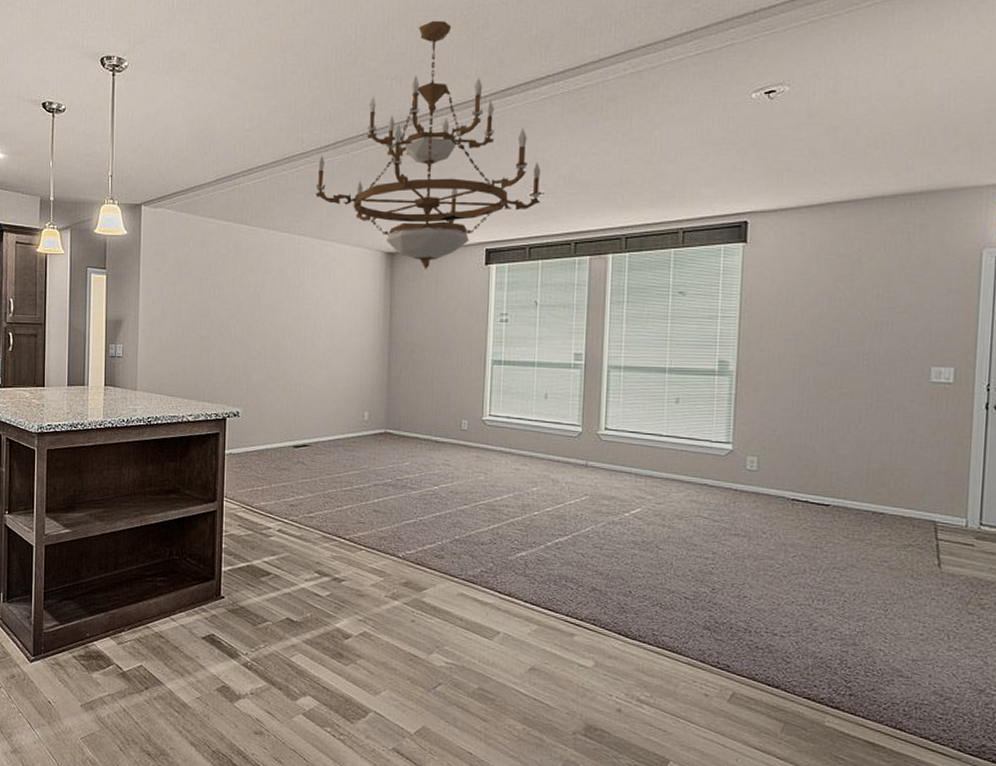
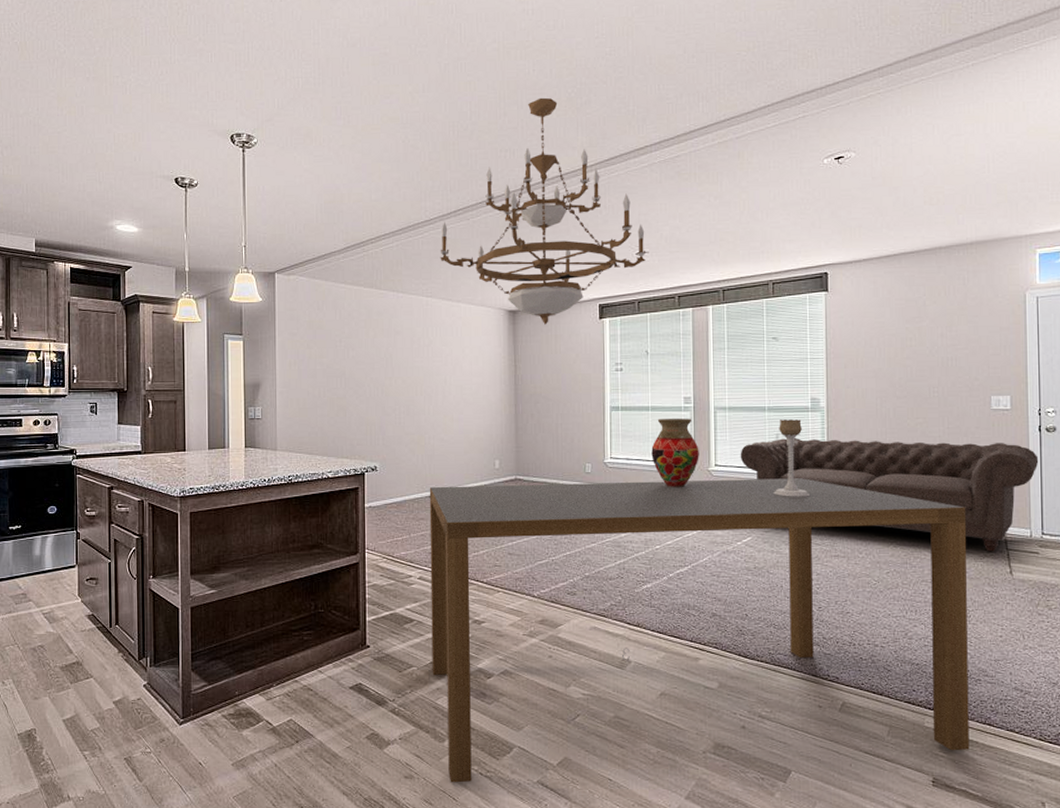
dining table: none [288,436,892,755] -> present [429,478,970,783]
vase: none [534,376,588,451] -> present [651,419,699,487]
sofa: none [633,402,983,541] -> present [740,437,1039,552]
candle holder: none [669,383,710,469] -> present [774,419,809,497]

